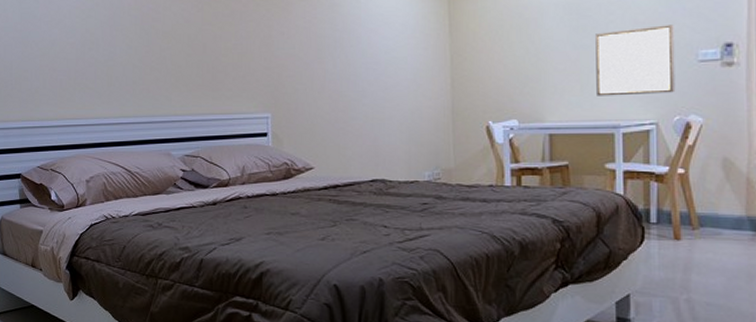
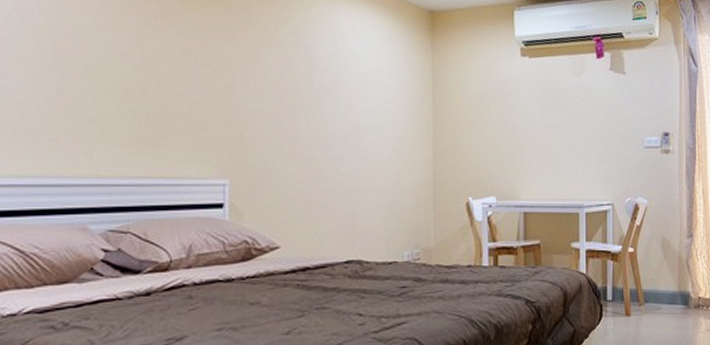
wall art: present [596,24,676,96] -> none [564,111,627,177]

